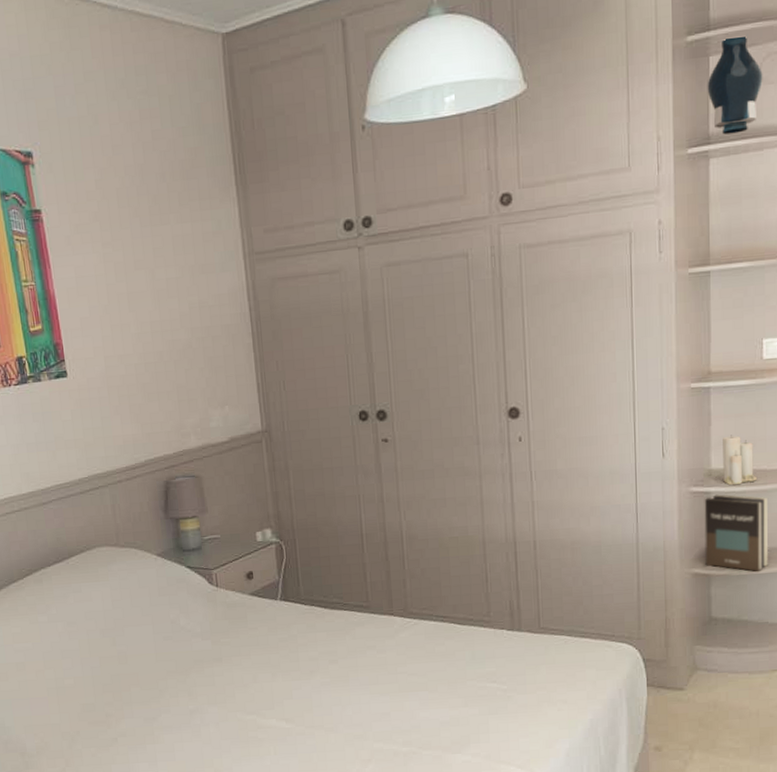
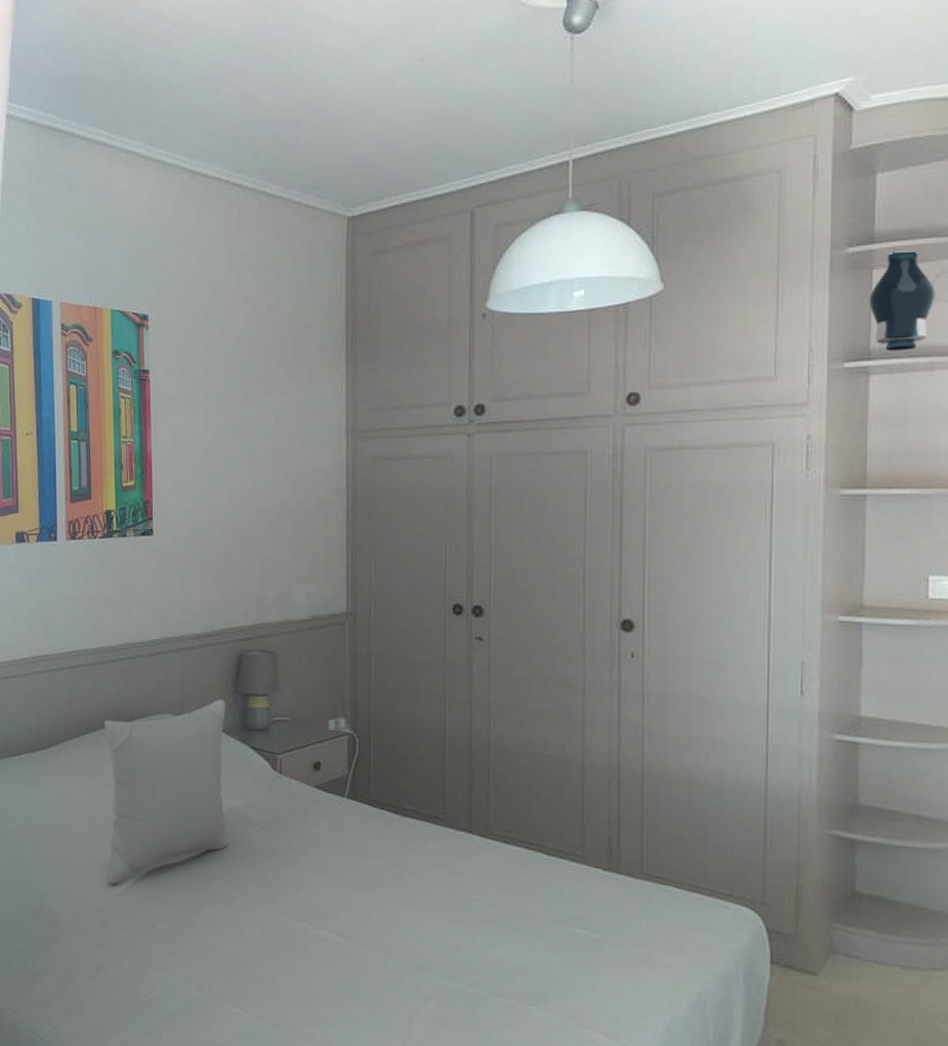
pillow: none [44,526,176,709] -> present [104,699,227,884]
books: present [704,494,769,571] -> none [849,746,931,844]
candle: present [723,435,758,485] -> none [875,680,919,739]

